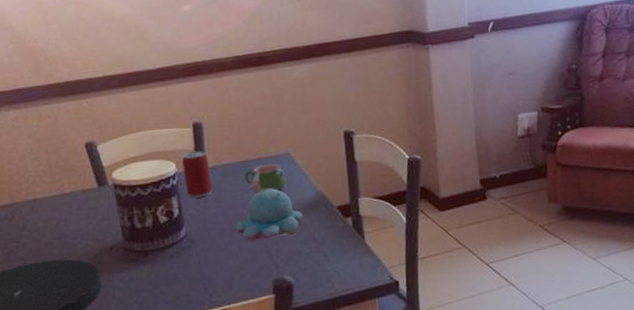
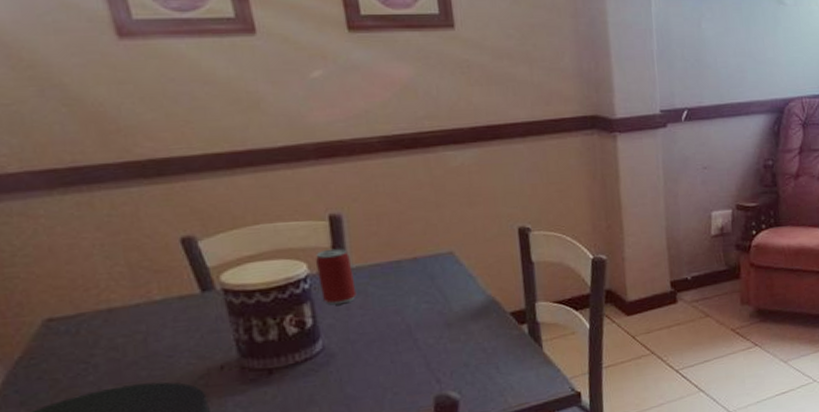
candle: present [235,188,303,241] -> none [386,292,470,354]
mug: present [244,164,287,192] -> none [397,264,450,297]

